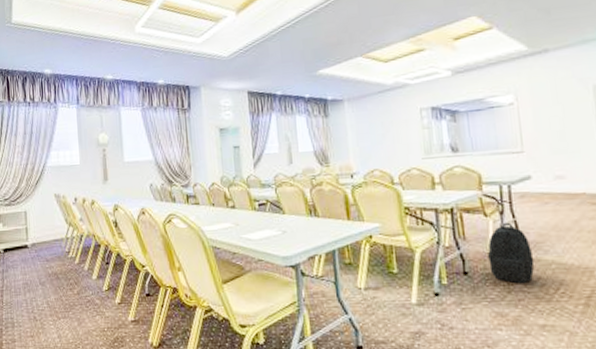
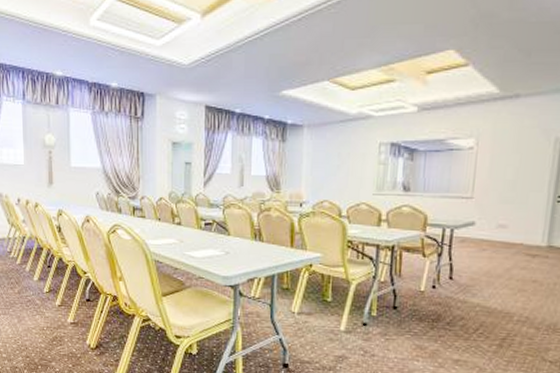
backpack: present [488,222,535,284] -> none [418,264,462,322]

